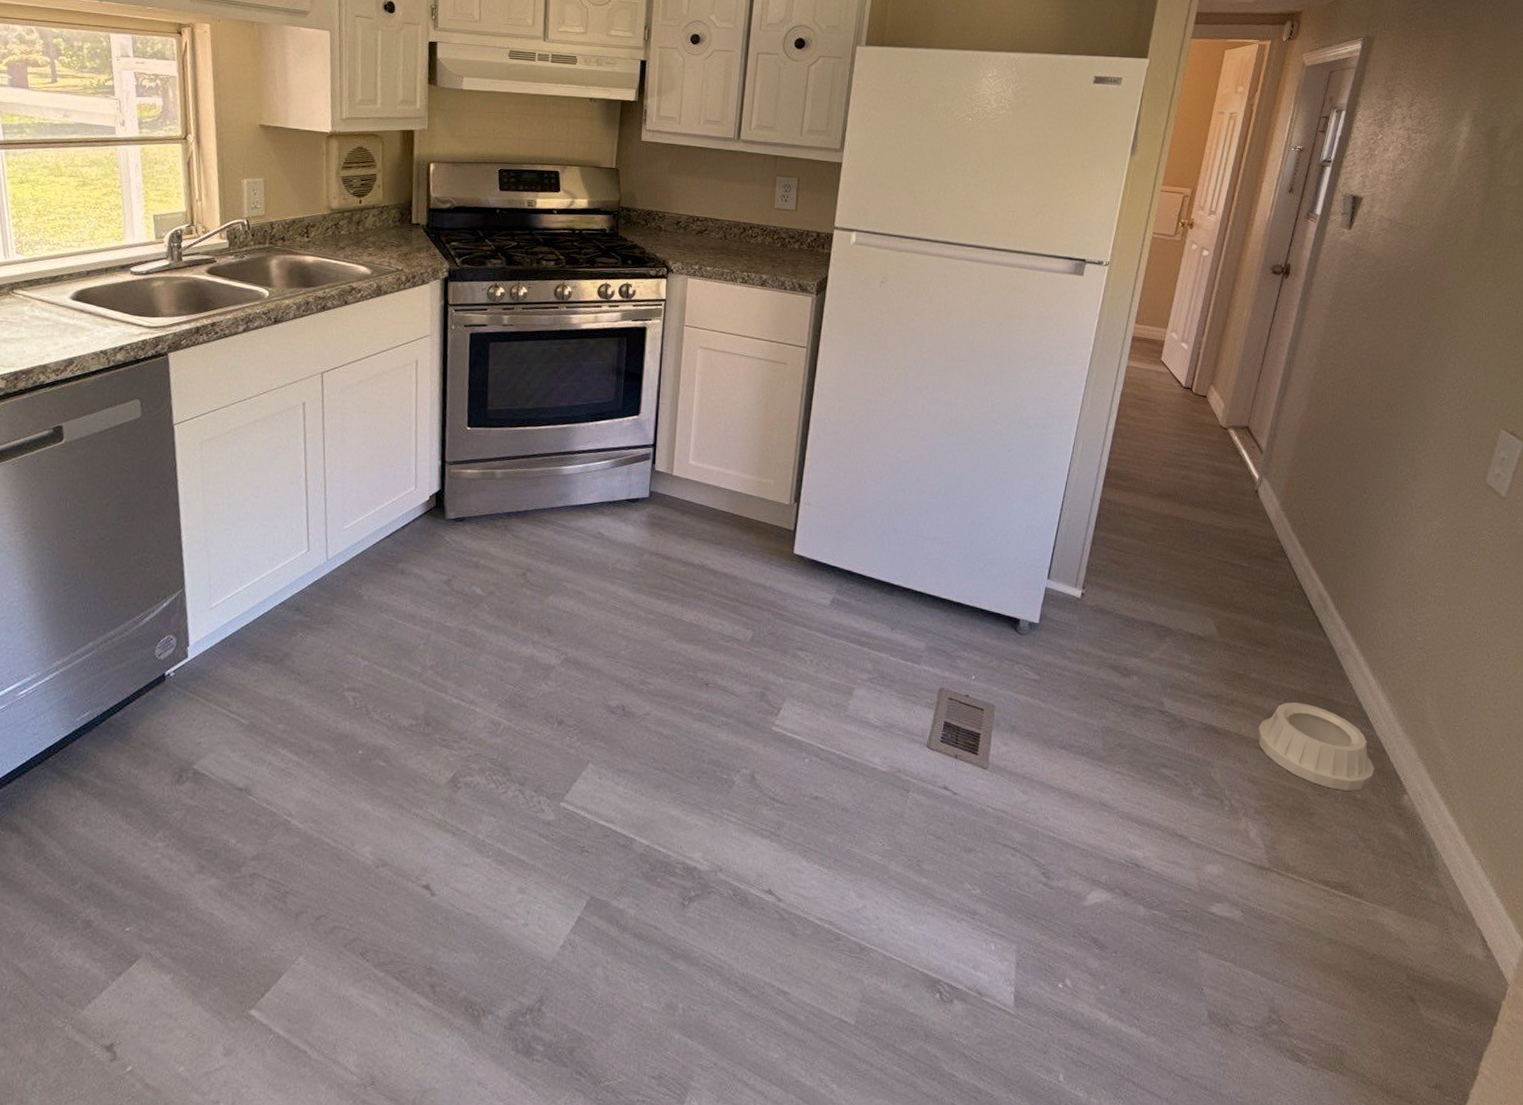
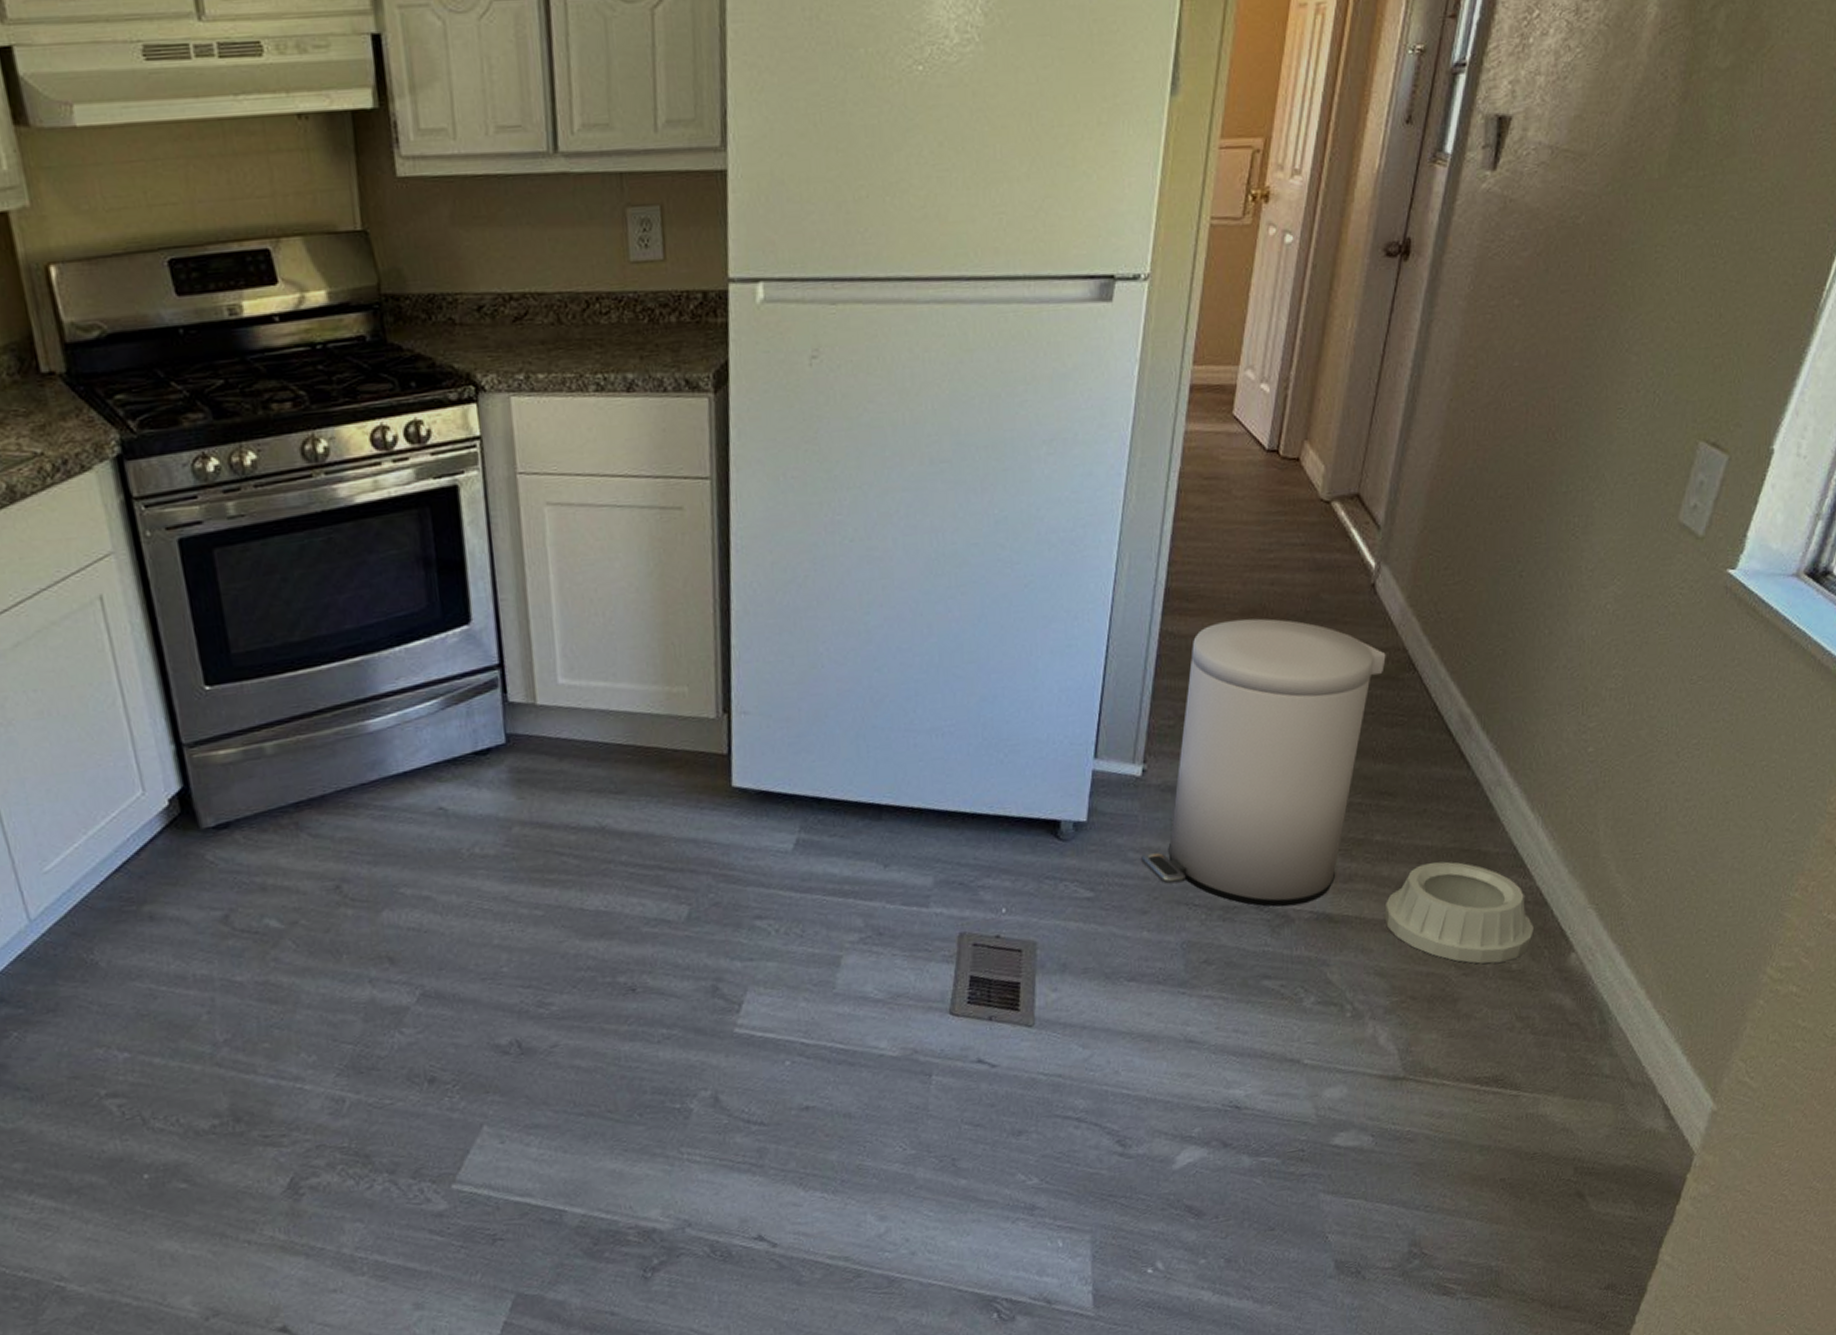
pedal bin: none [1076,498,1264,715] -> present [1141,618,1386,907]

